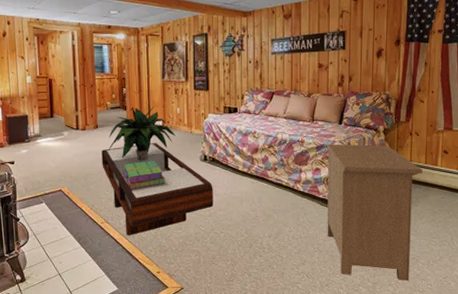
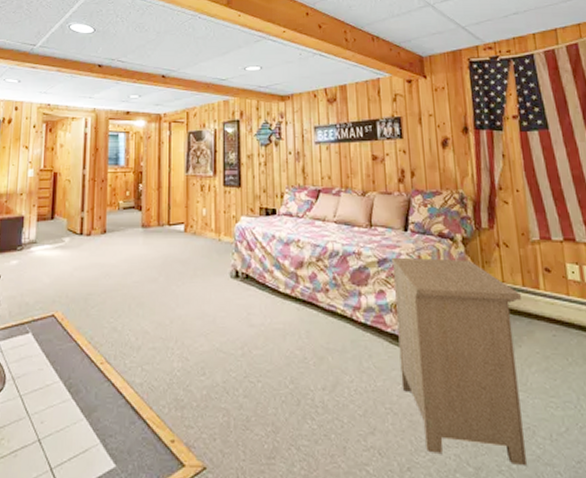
coffee table: present [101,143,213,236] -> none [107,253,247,384]
potted plant: present [108,106,176,161] -> none [116,206,200,277]
stack of books: present [123,160,165,189] -> none [133,276,186,316]

